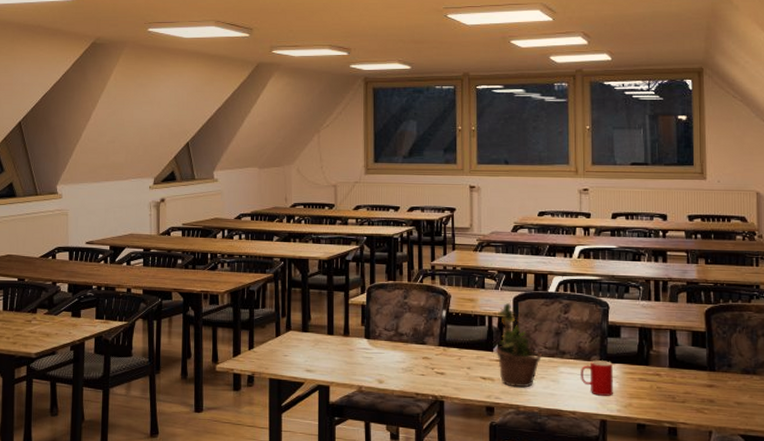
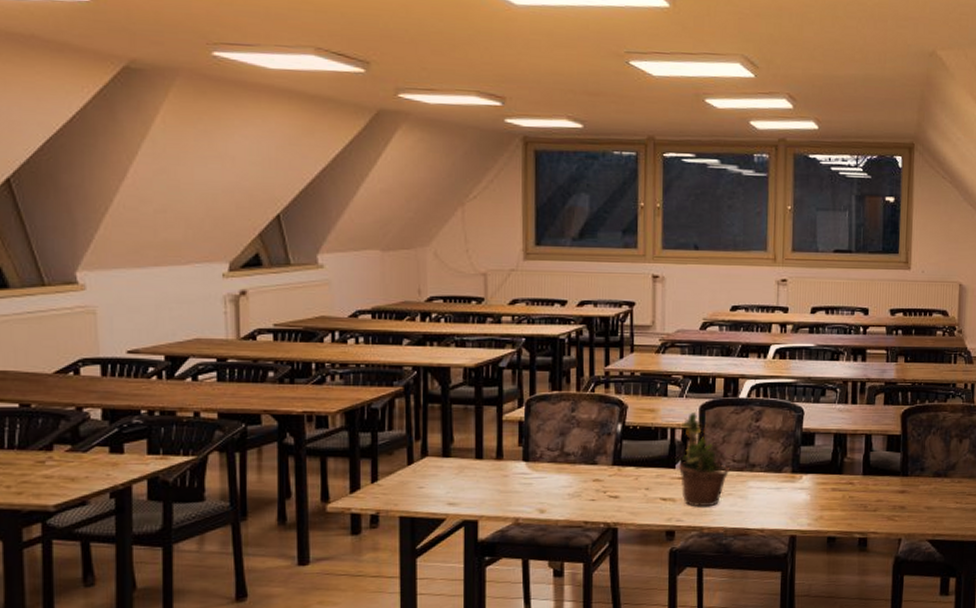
cup: present [581,360,613,396] -> none [771,471,805,510]

